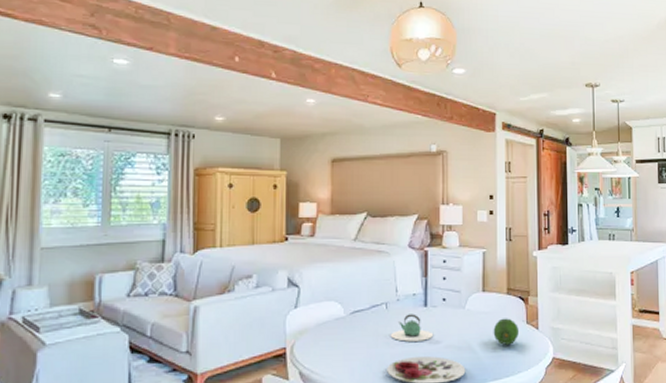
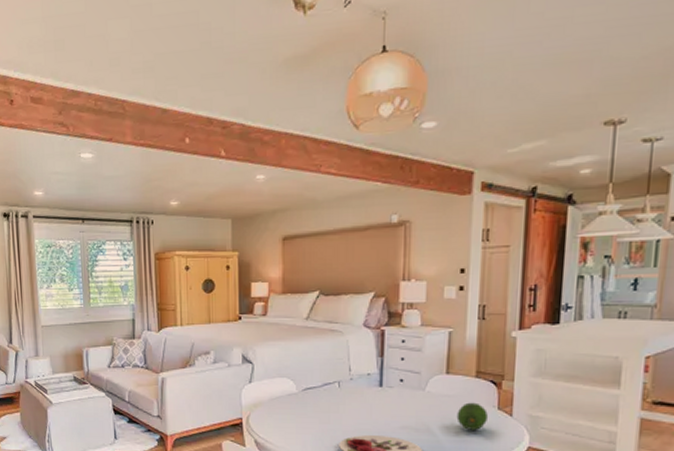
teapot: present [390,314,434,342] -> none [342,393,389,420]

